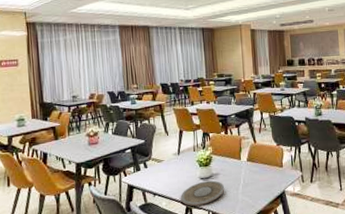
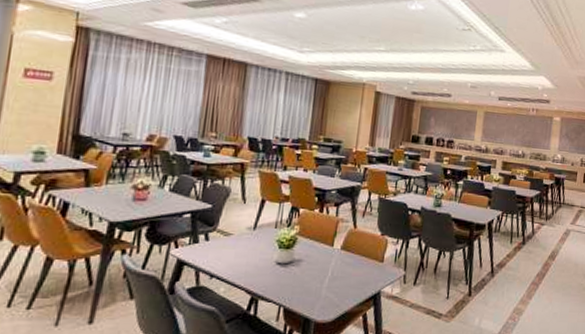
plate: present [181,180,225,206] -> none [246,267,307,297]

